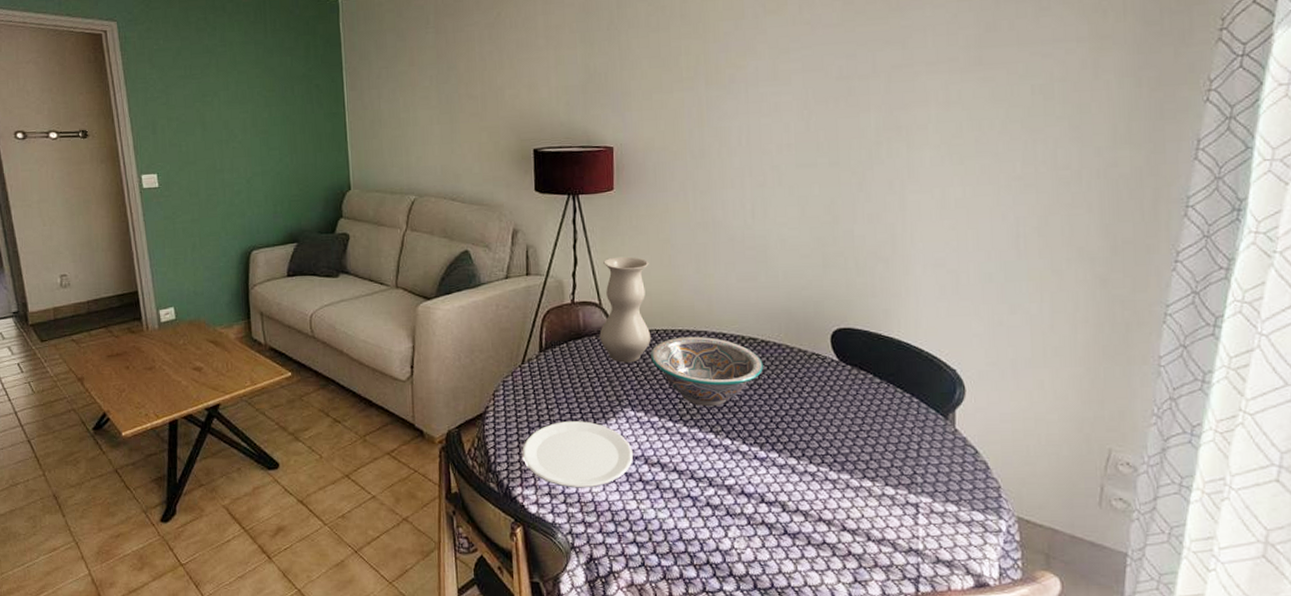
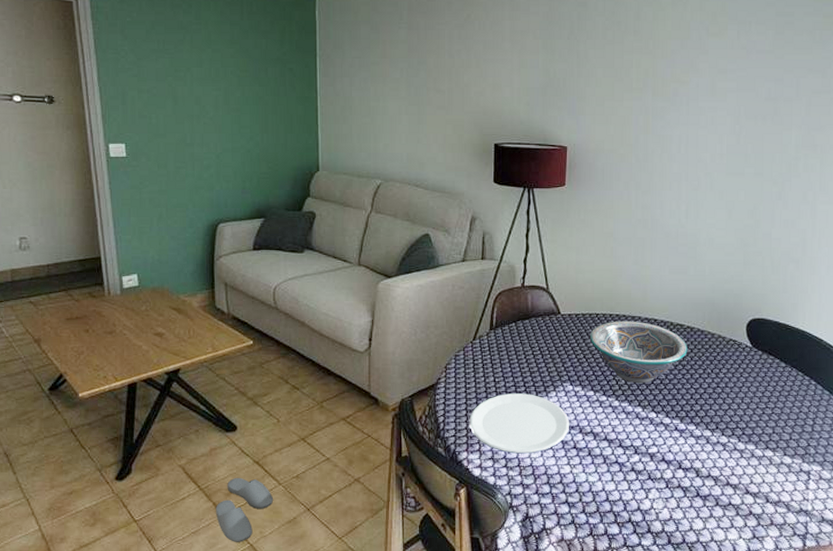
slippers: none [261,517,320,587] -> present [216,477,274,542]
vase: present [599,256,651,363] -> none [545,246,593,342]

